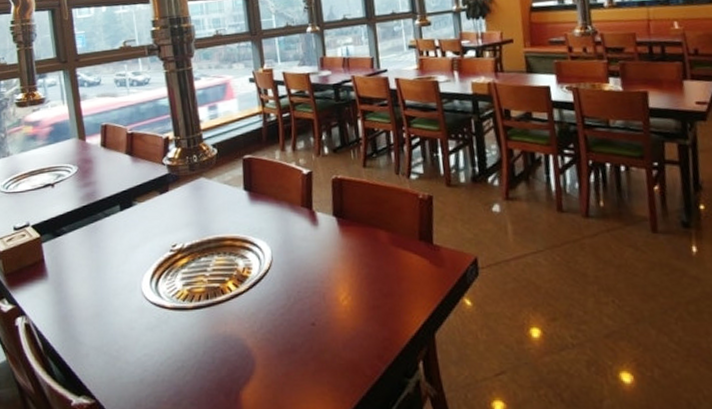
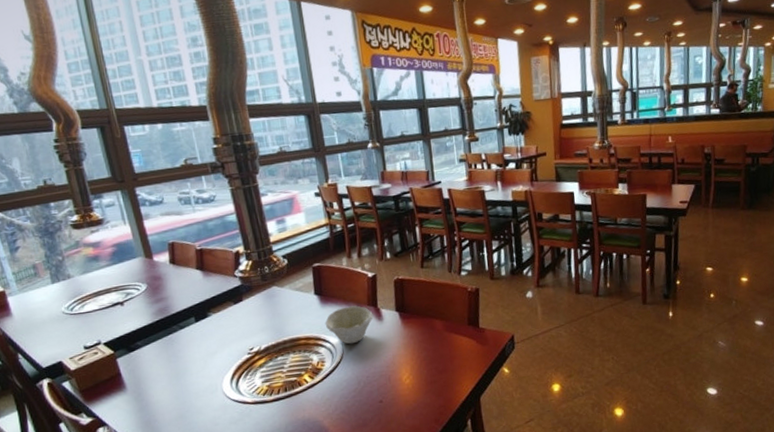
bowl: none [253,206,308,251] -> present [325,305,374,345]

